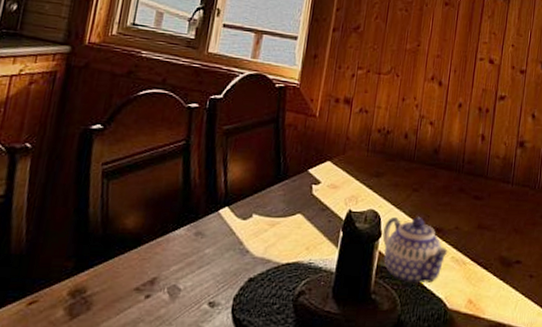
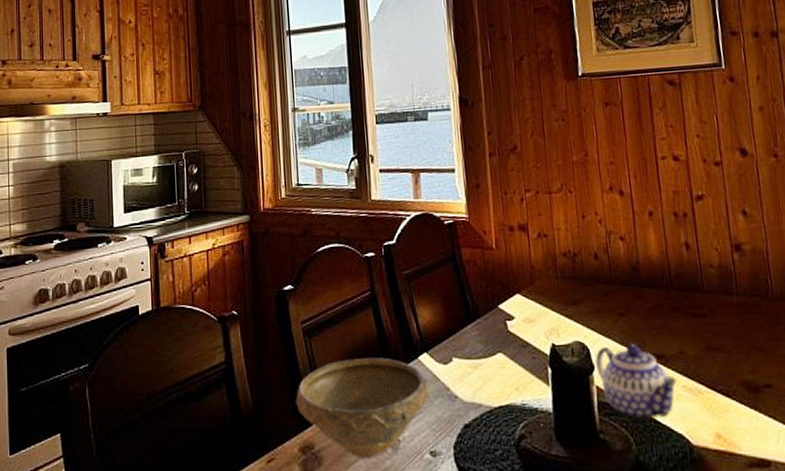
bowl: none [76,205,223,306] -> present [296,357,429,459]

